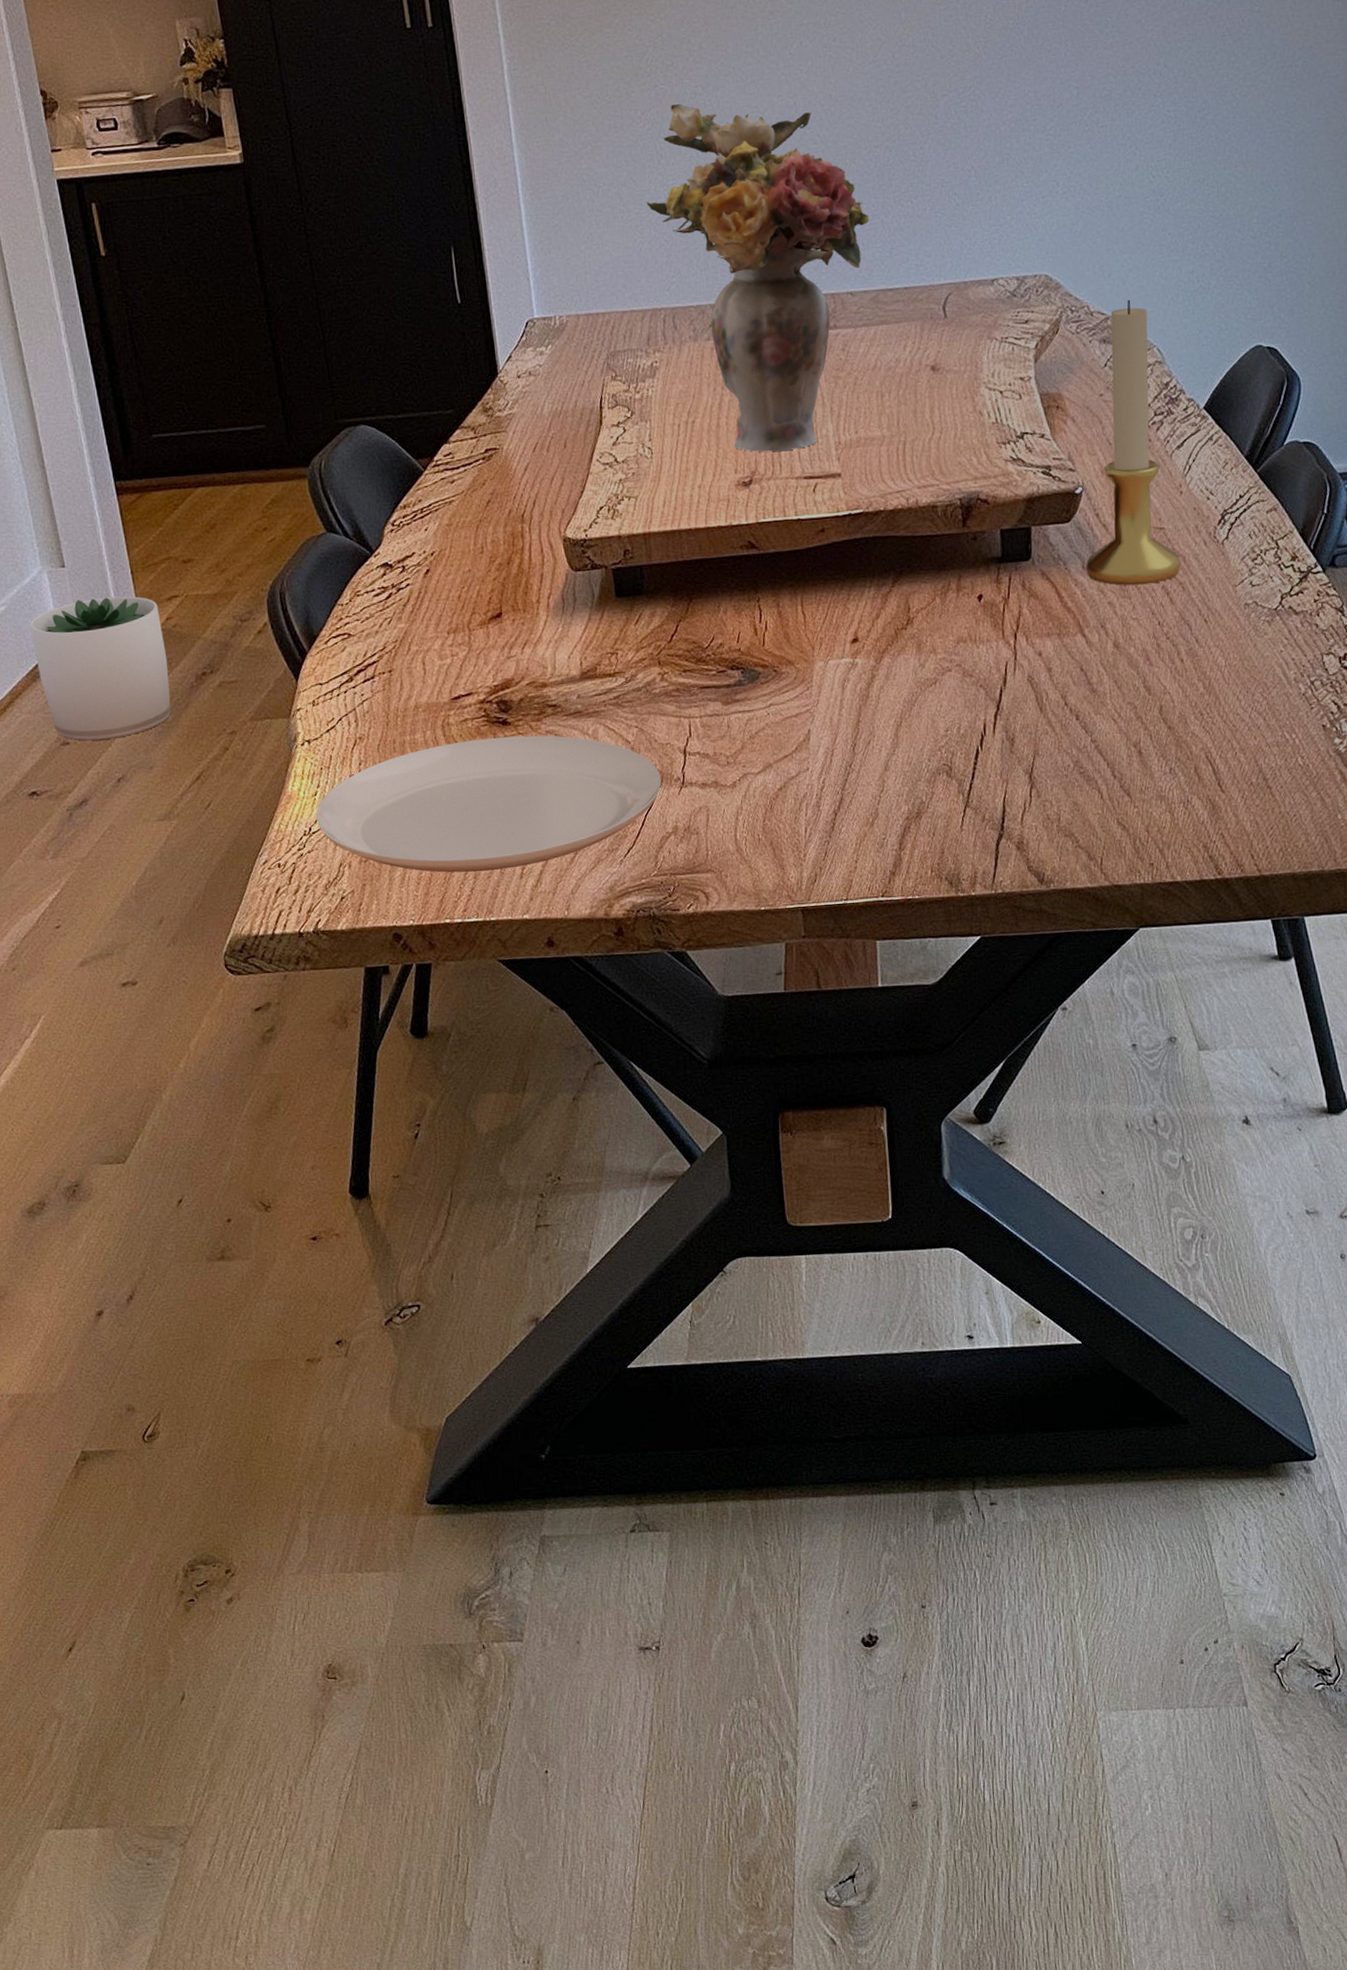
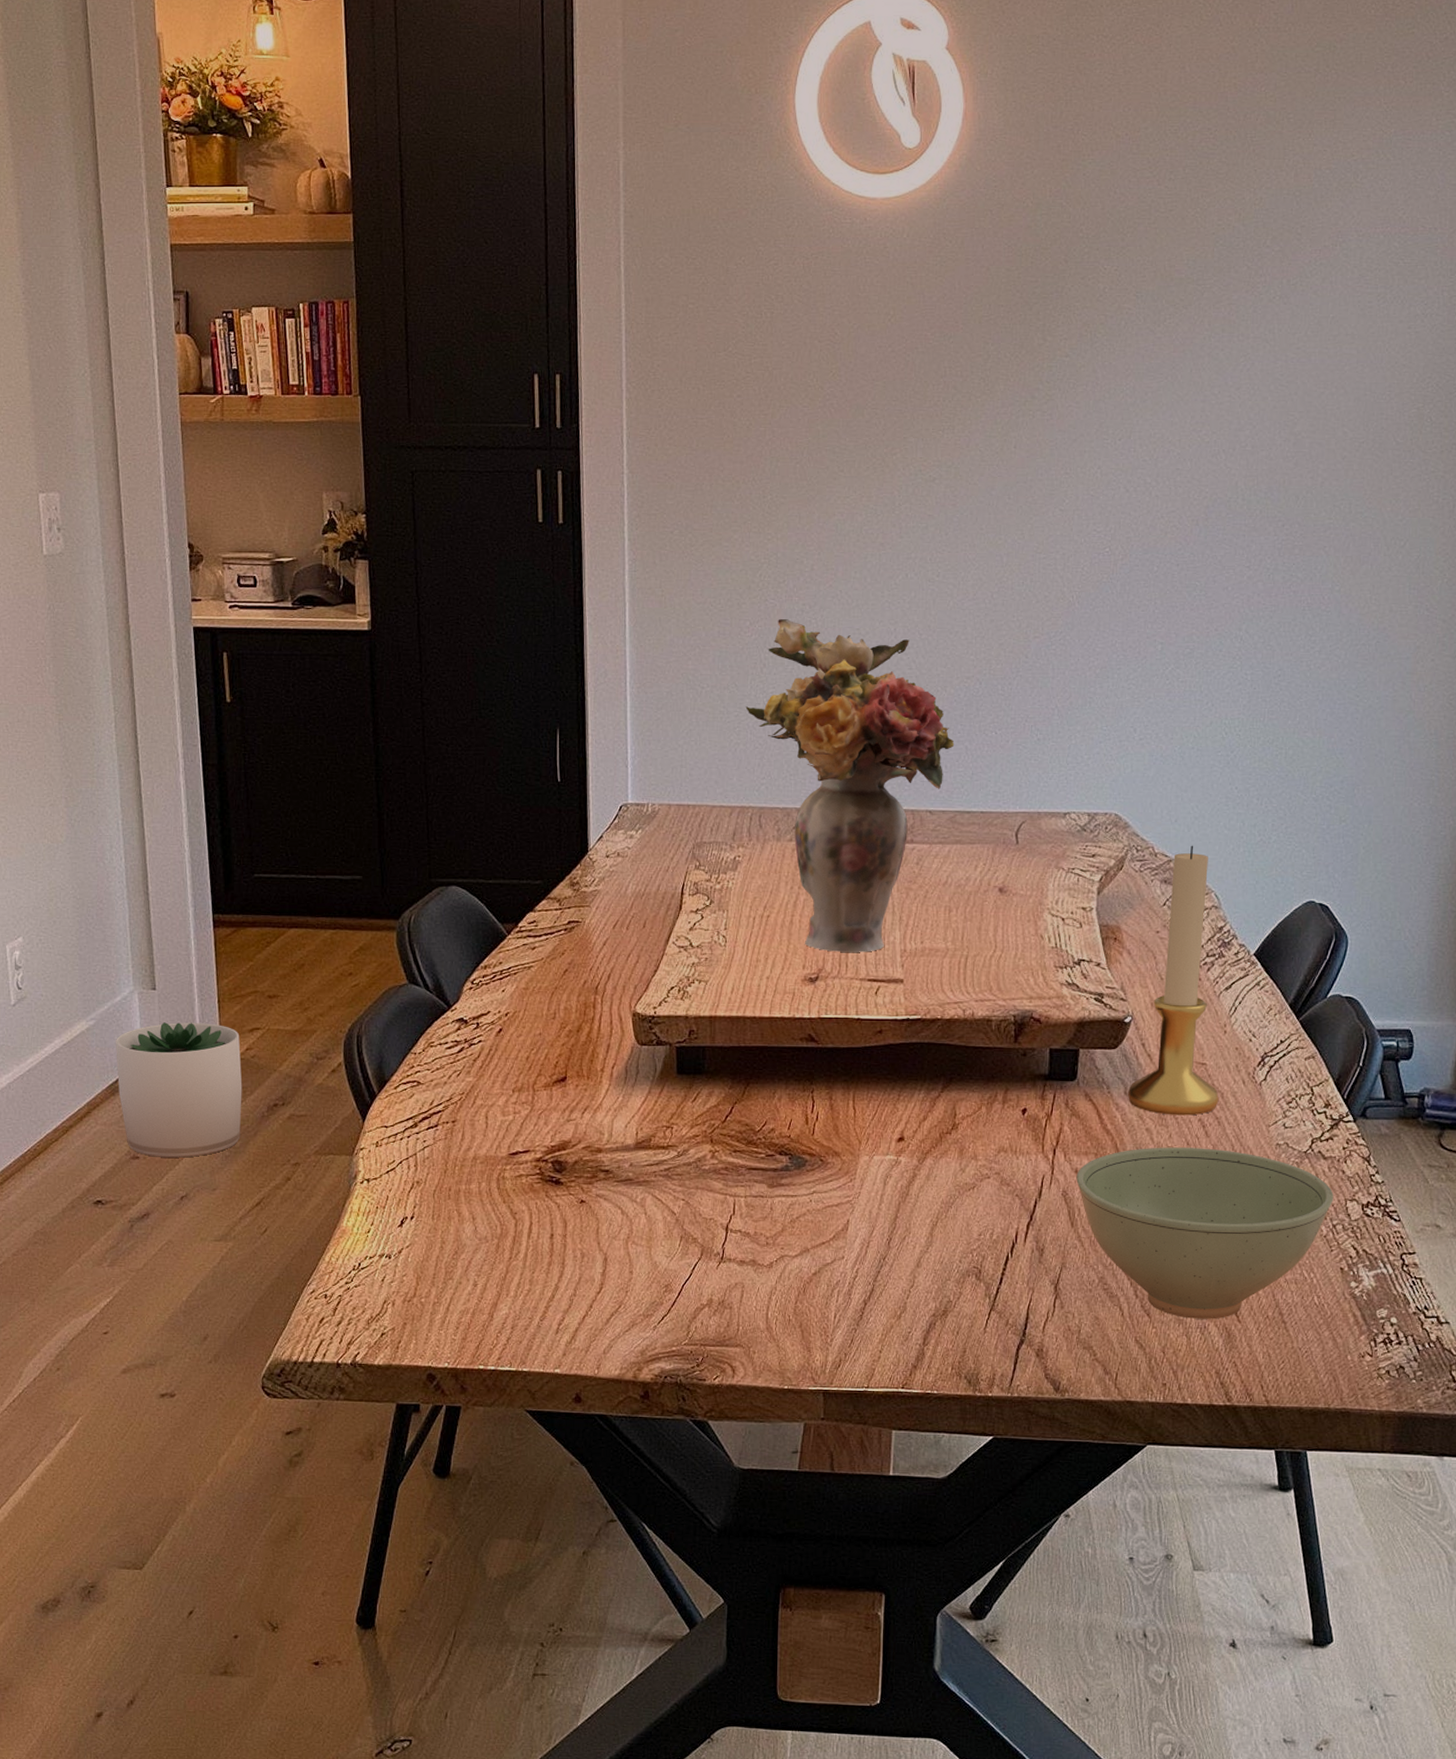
plate: present [316,735,662,873] -> none [367,1195,702,1323]
bowl: none [1040,615,1309,794] -> present [1076,1147,1334,1319]

